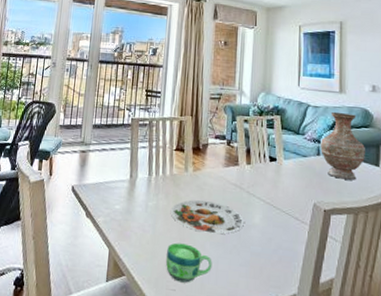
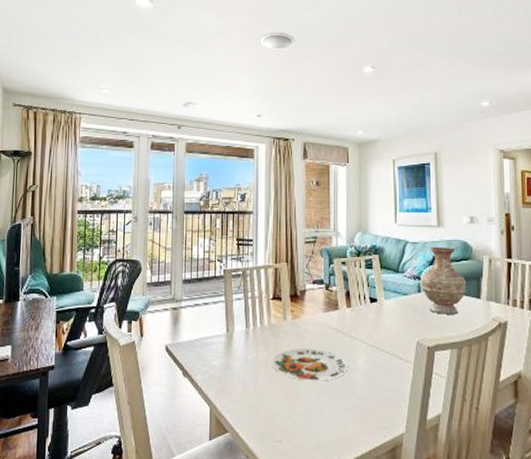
cup: present [166,243,212,283] -> none [271,394,318,433]

